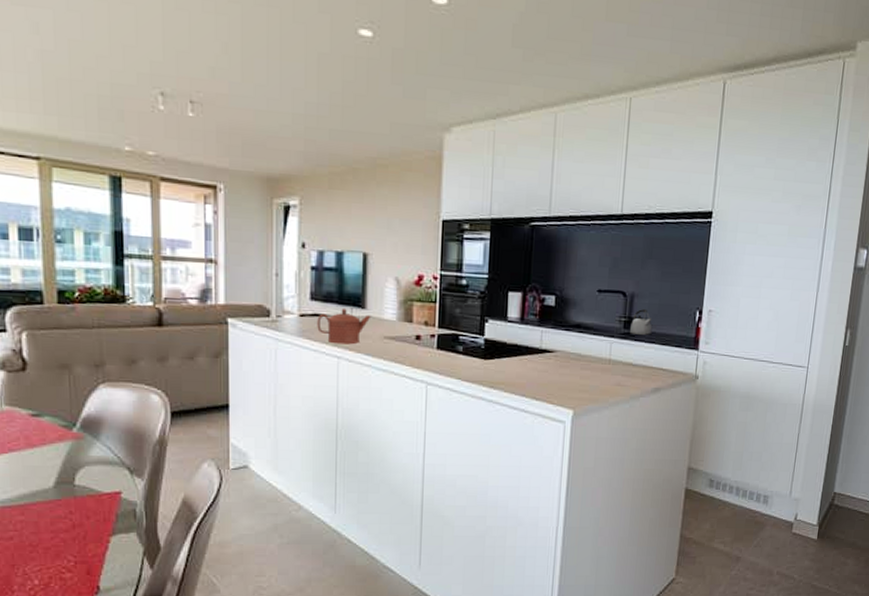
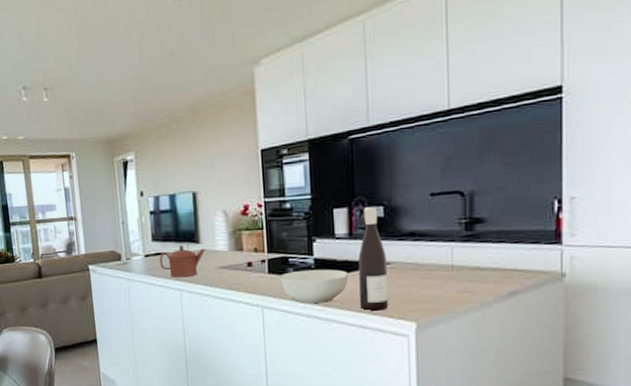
bowl: none [447,349,517,385] -> present [278,269,349,304]
bottle: none [524,294,554,396] -> present [358,206,389,311]
kettle: present [629,309,653,336] -> none [472,207,500,237]

